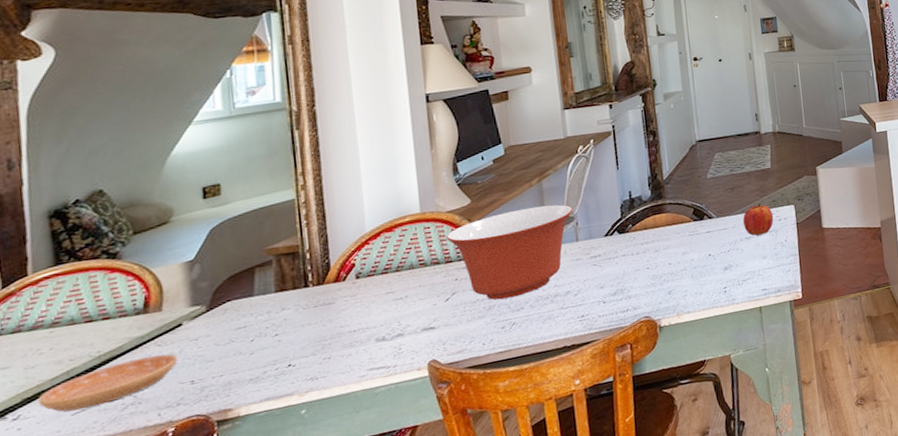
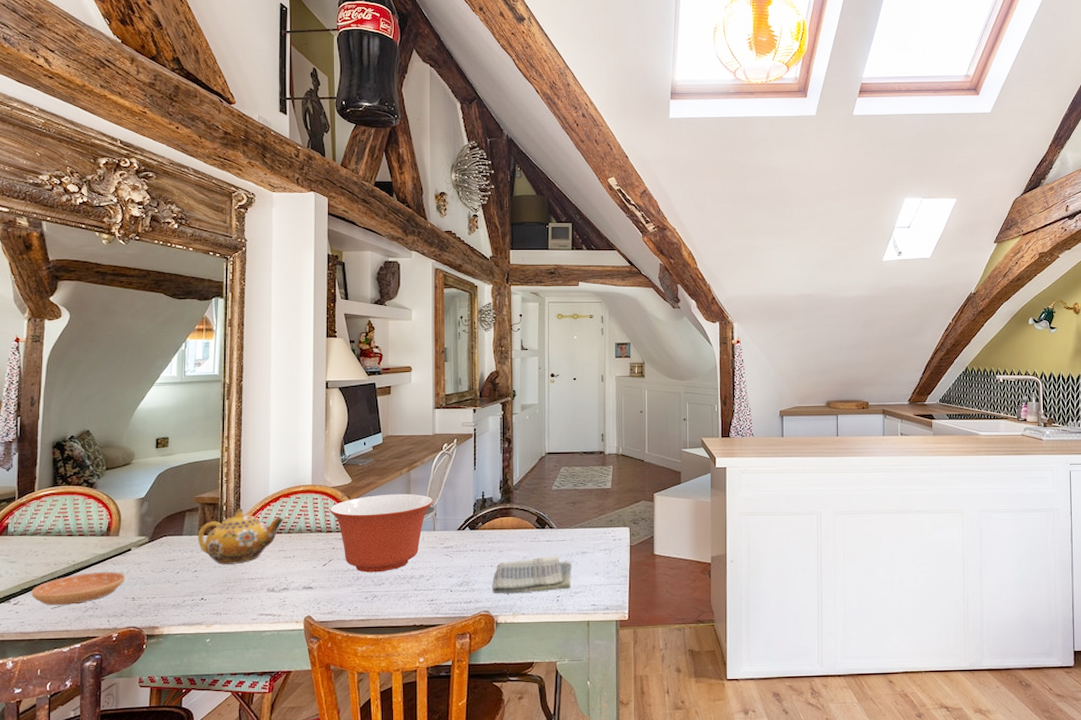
teapot: none [274,252,389,322] -> present [197,507,284,564]
dish towel: none [651,244,738,297] -> present [492,554,572,594]
fruit: present [743,203,774,236] -> none [581,521,609,552]

